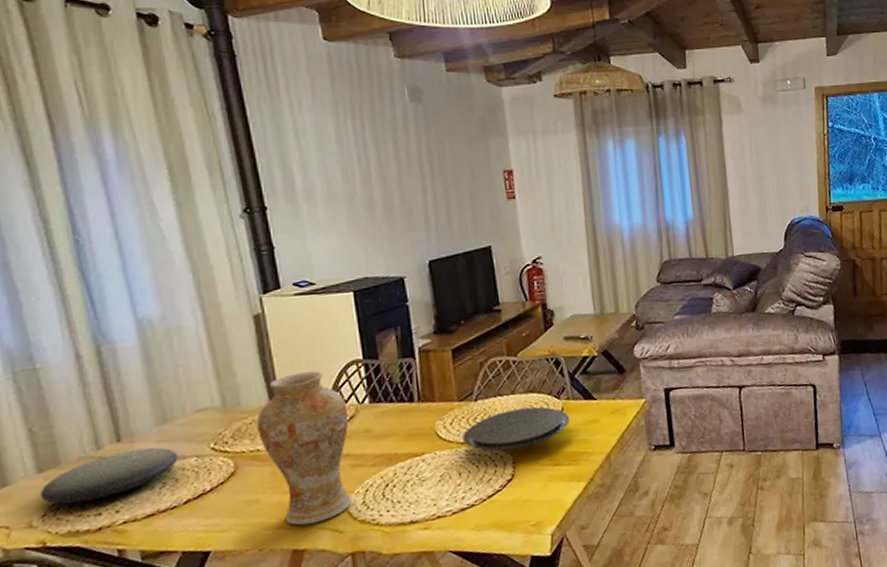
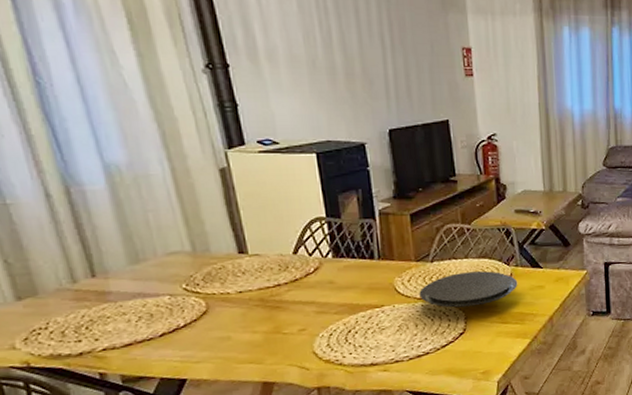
plate: present [40,447,178,504] -> none [20,284,152,330]
vase: present [257,371,352,526] -> none [226,225,318,362]

